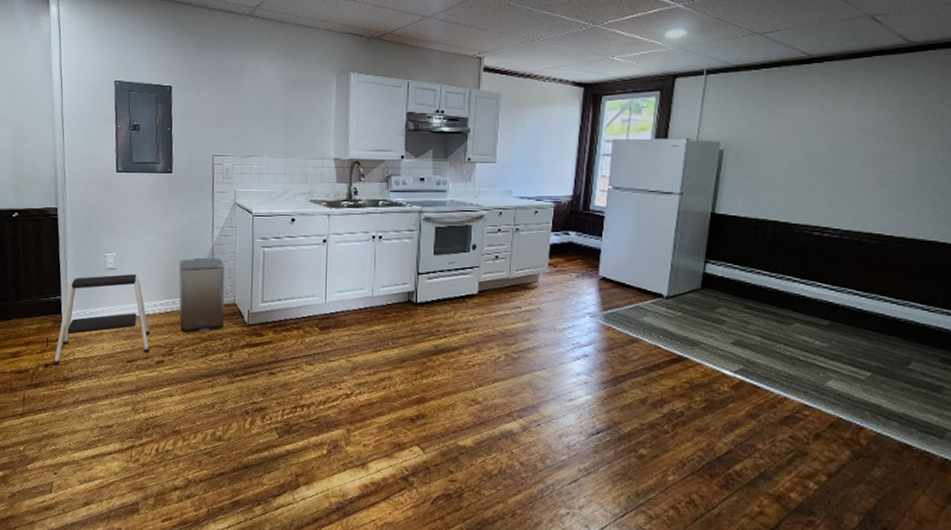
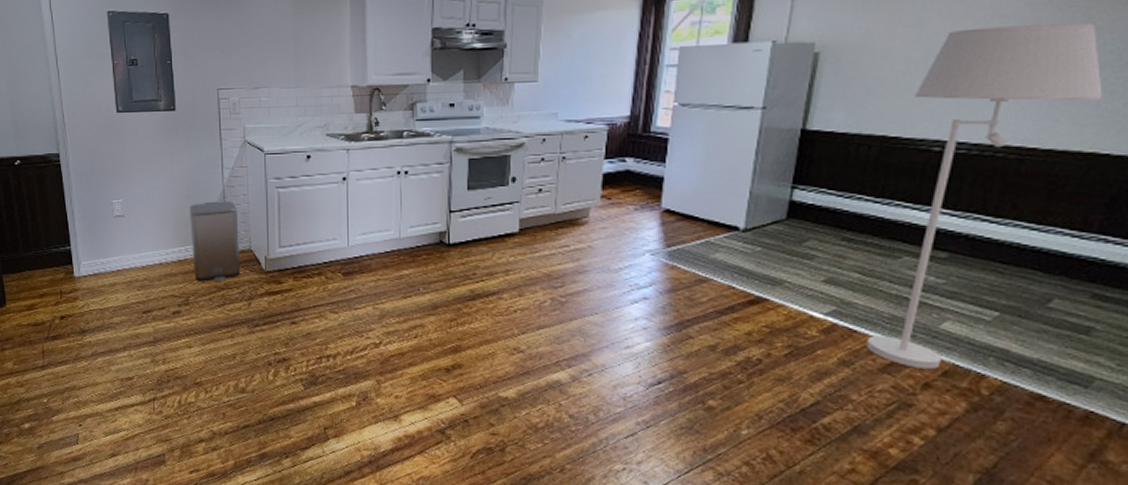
step stool: present [52,273,150,365] -> none [68,220,165,317]
floor lamp: none [768,137,938,421] -> present [866,23,1103,369]

